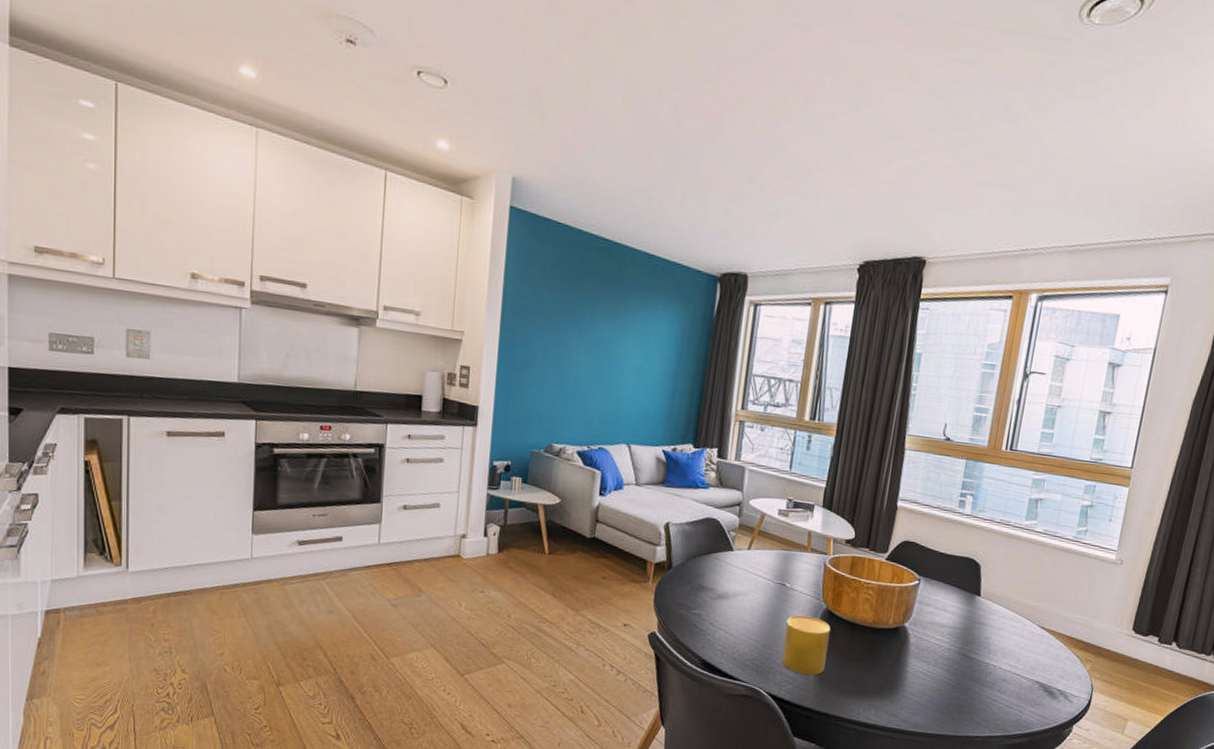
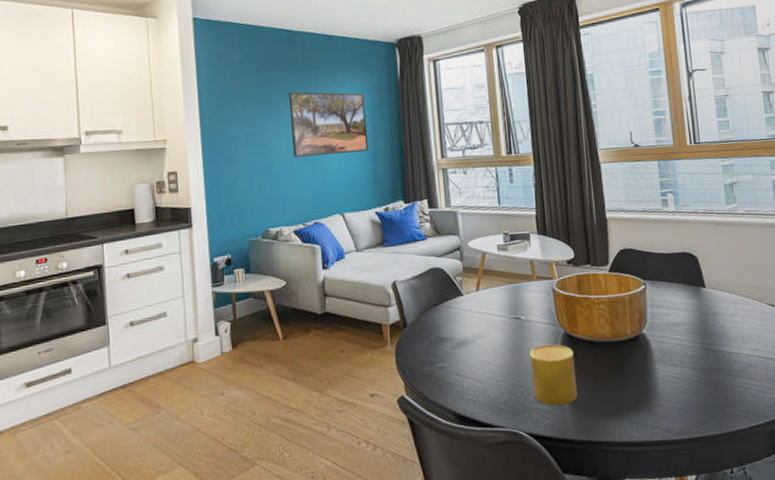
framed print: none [590,307,675,386] -> present [289,91,369,157]

